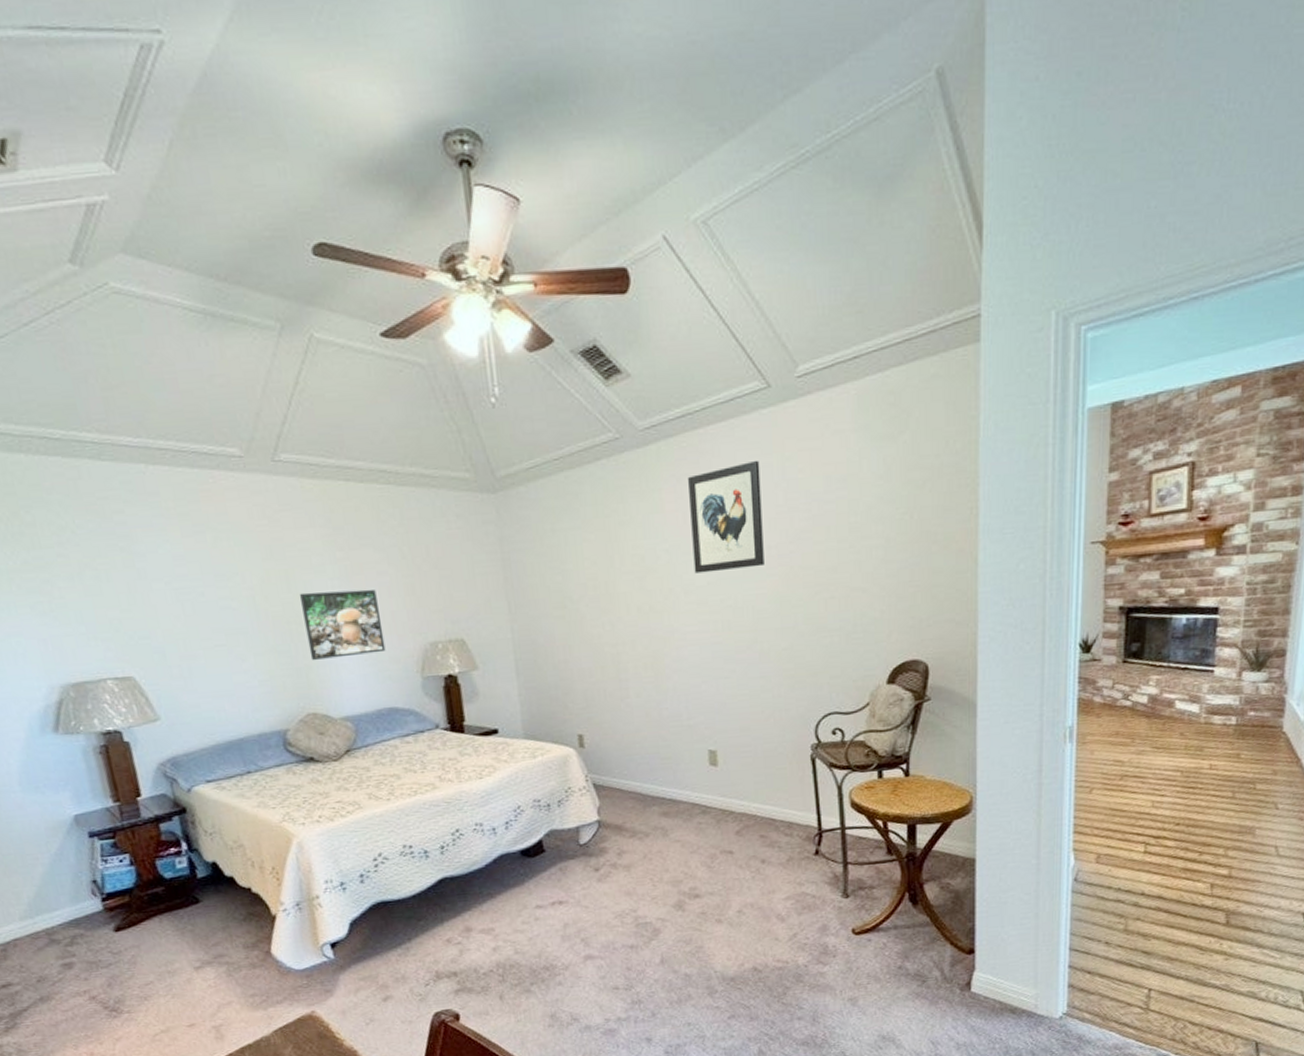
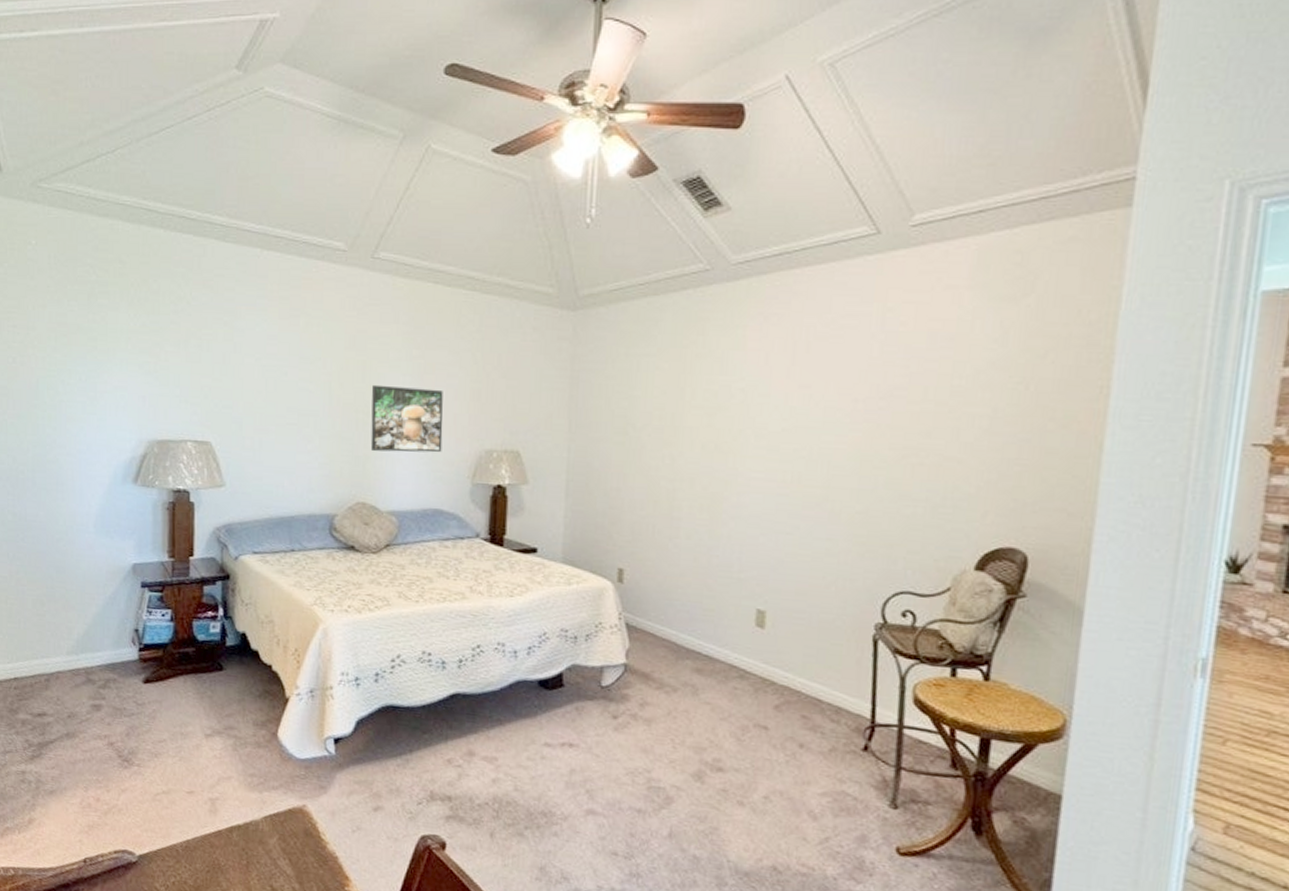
wall art: present [688,460,764,574] -> none [769,307,858,420]

